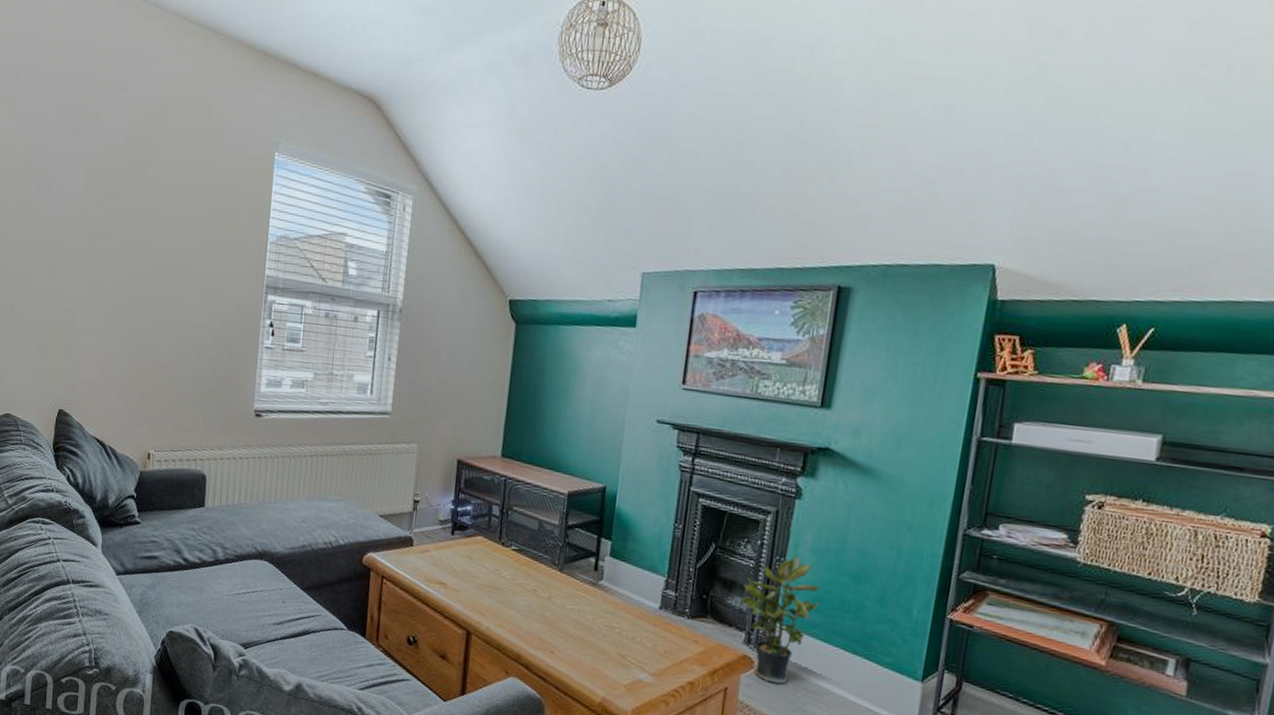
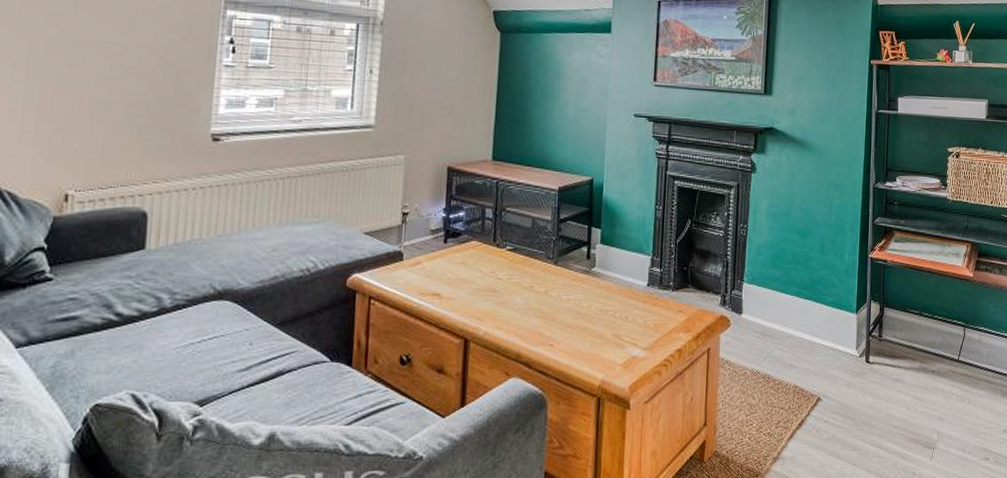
potted plant: present [740,555,821,685] -> none [715,221,777,337]

